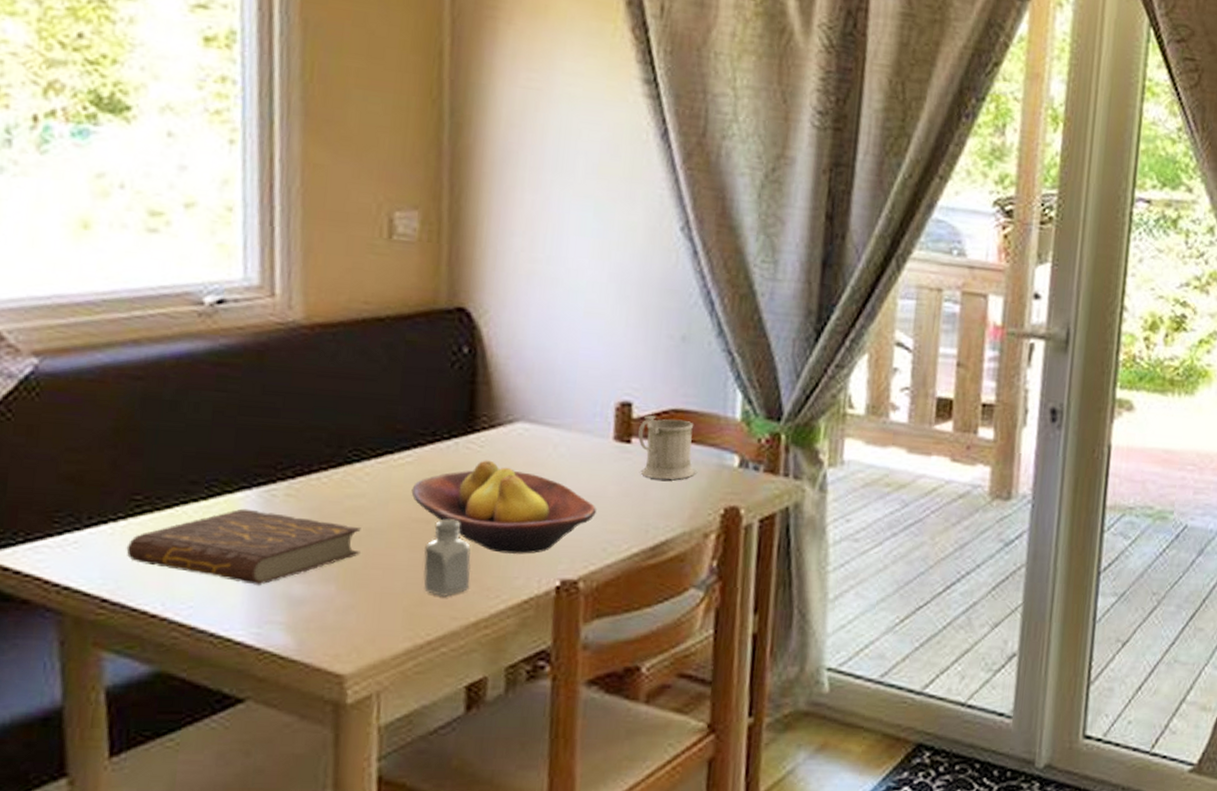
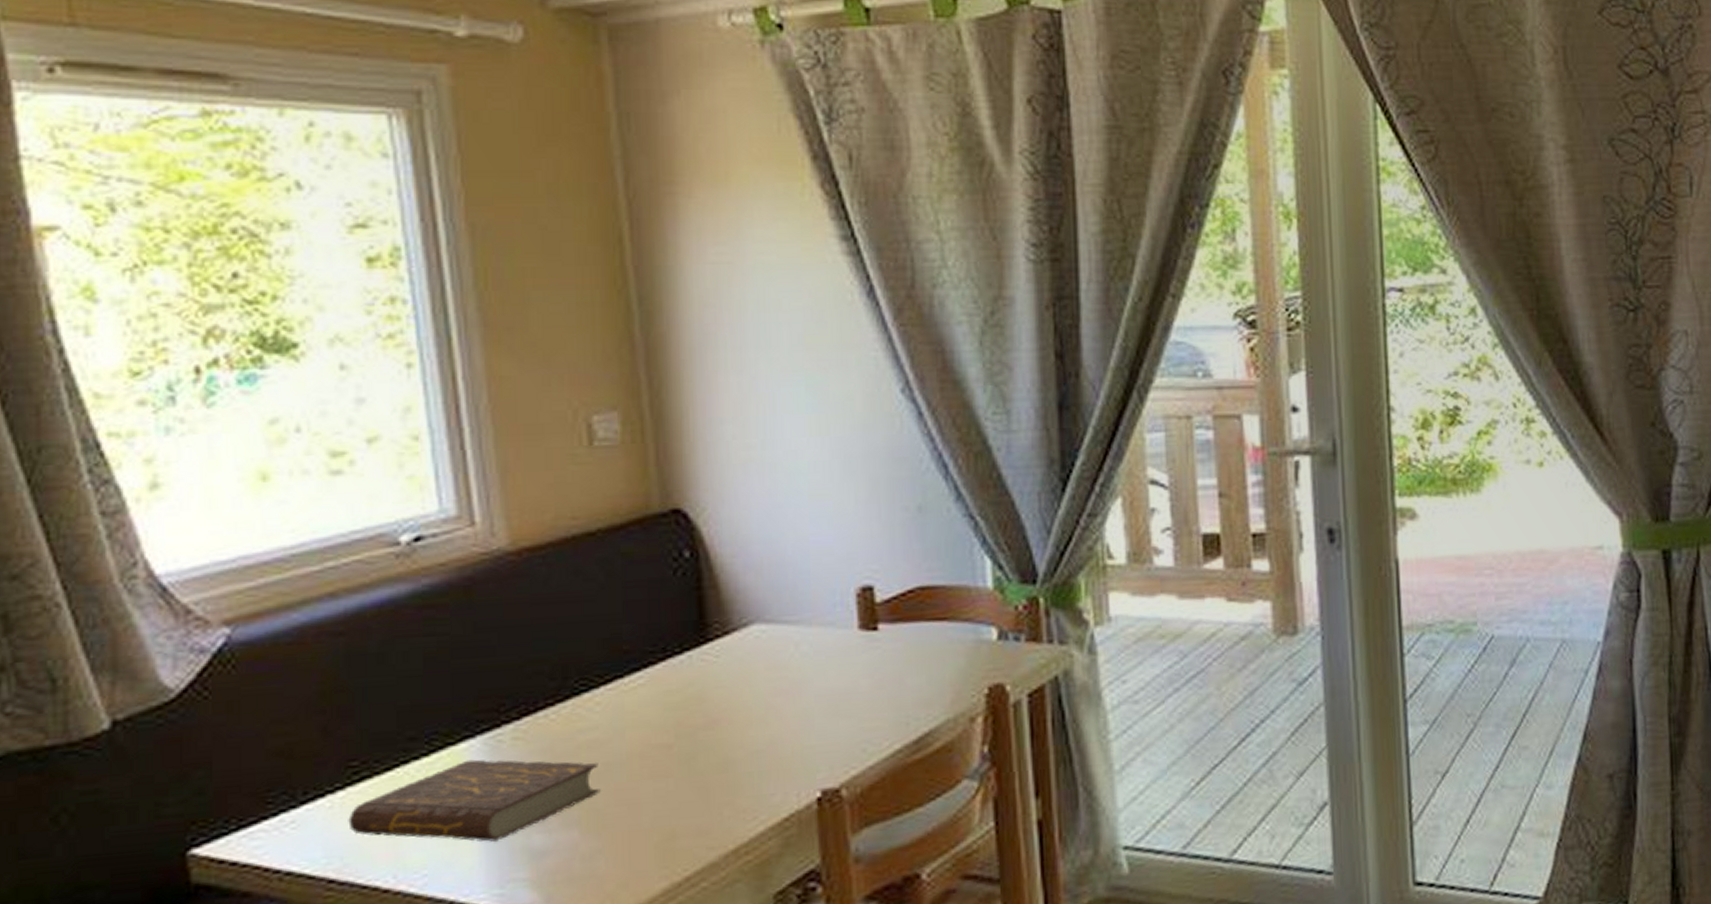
fruit bowl: present [411,460,596,554] -> none [647,670,850,770]
saltshaker: present [423,519,471,596] -> none [669,739,724,826]
mug: present [638,415,695,480] -> none [884,597,951,666]

